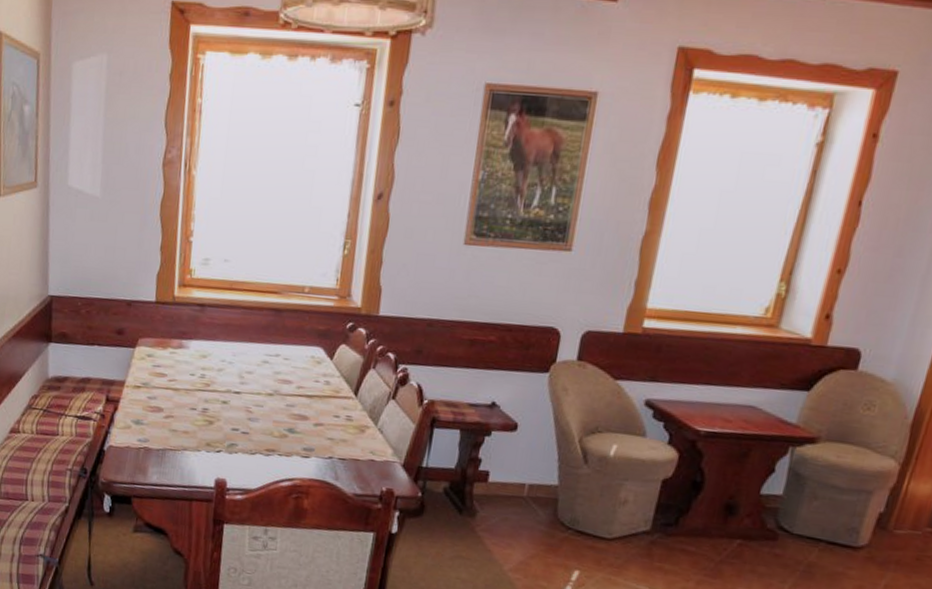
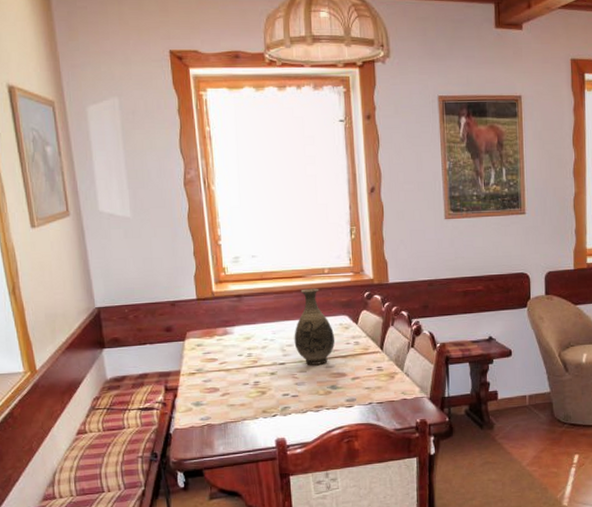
vase: none [255,307,303,402] -> present [294,288,335,365]

